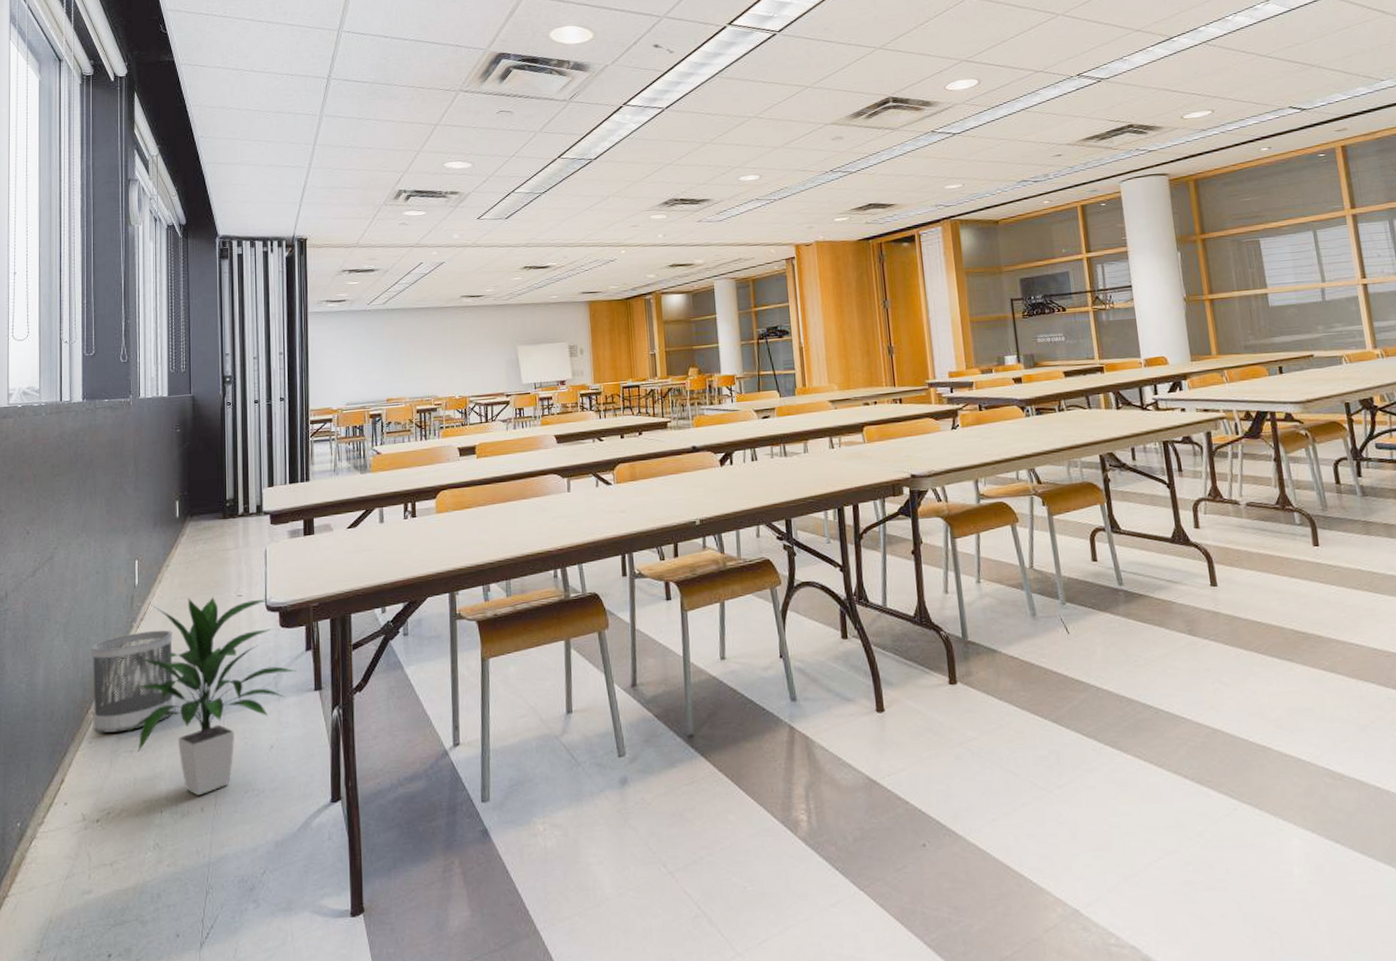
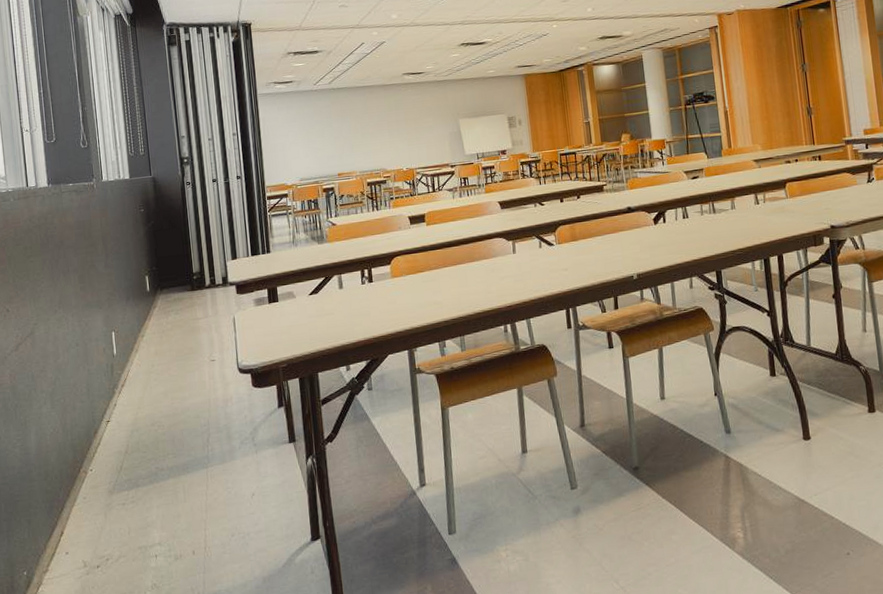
wastebasket: present [91,630,176,733] -> none [77,394,162,489]
indoor plant: present [128,596,297,796] -> none [116,362,272,541]

